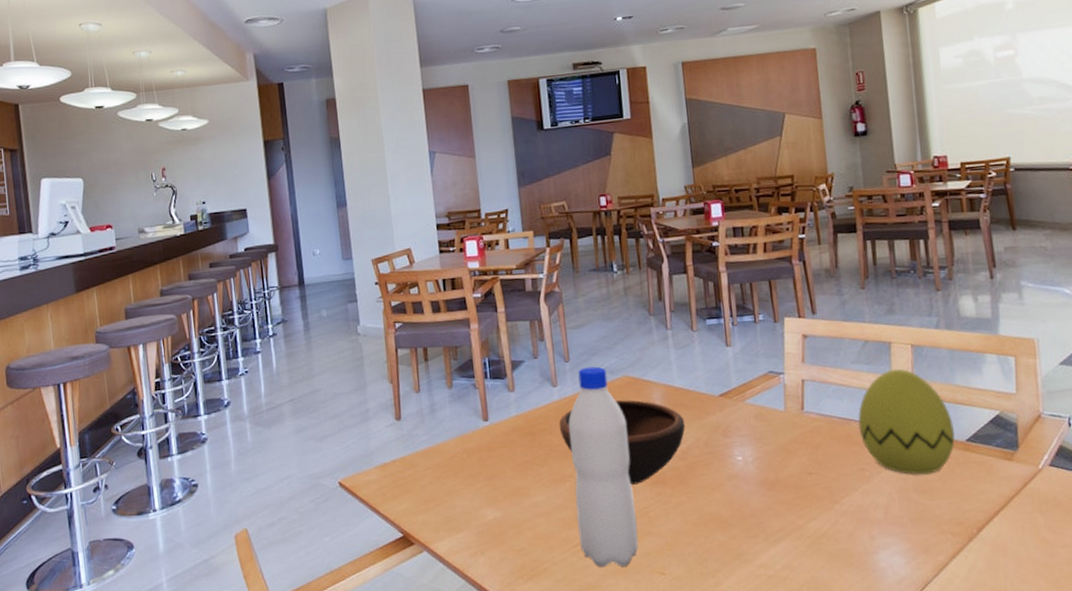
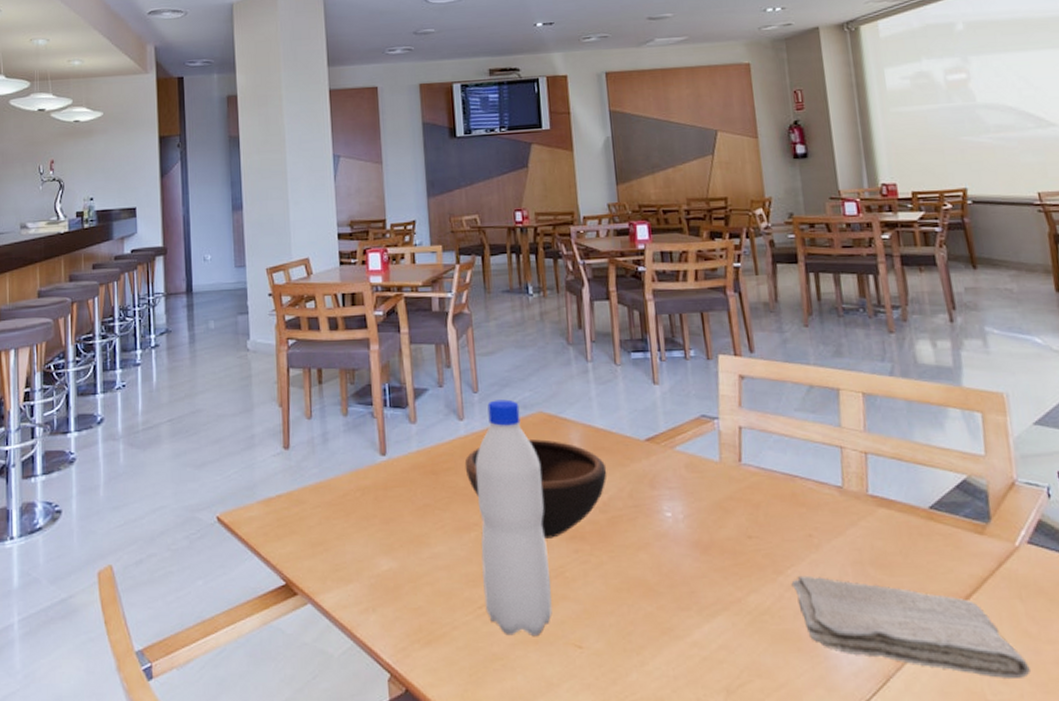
washcloth: none [845,503,1046,578] -> present [791,575,1030,678]
decorative egg: present [858,368,955,475] -> none [803,419,916,546]

